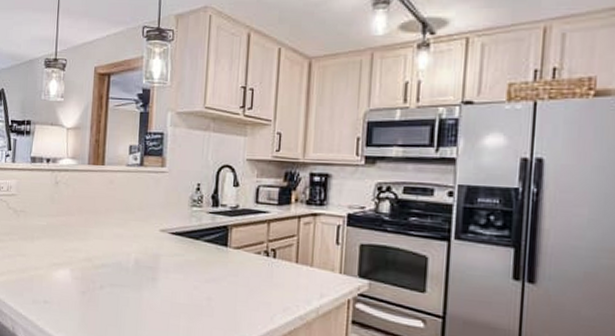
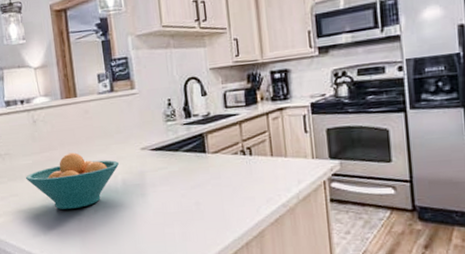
fruit bowl: none [36,221,135,281] -> present [25,152,119,209]

